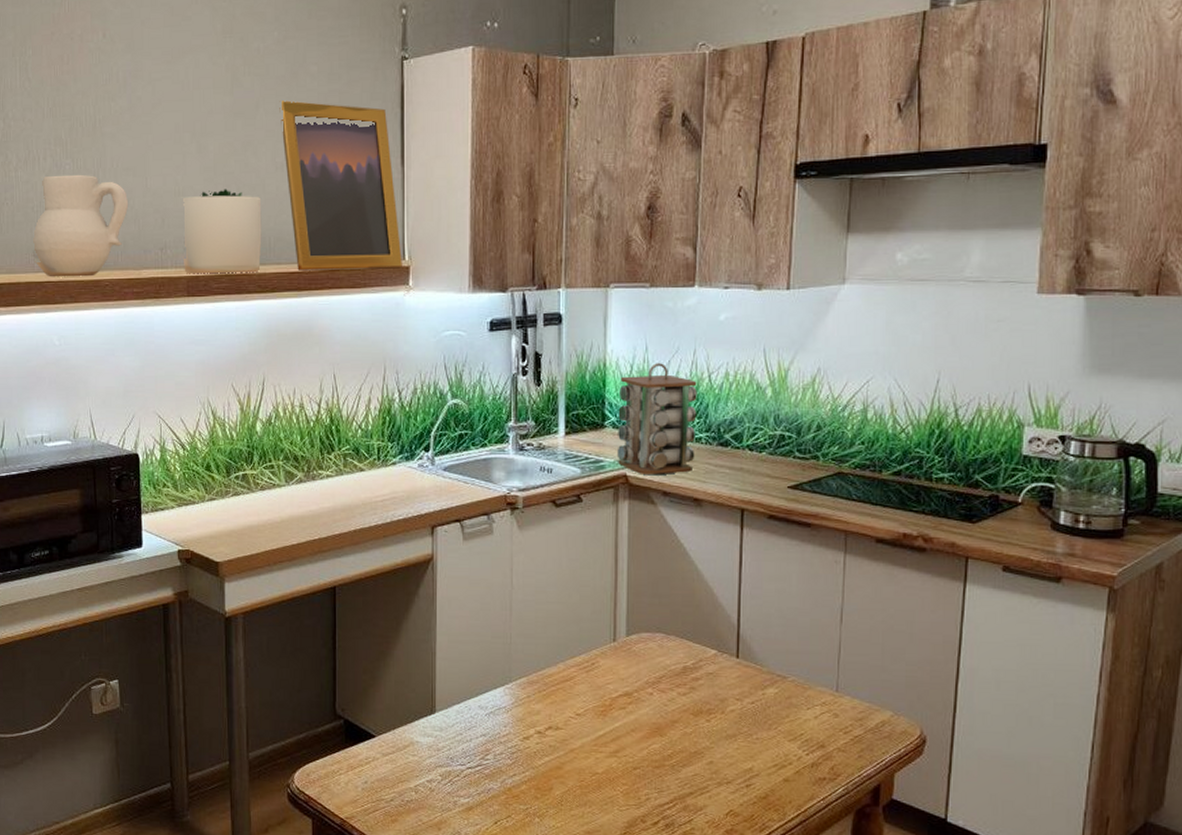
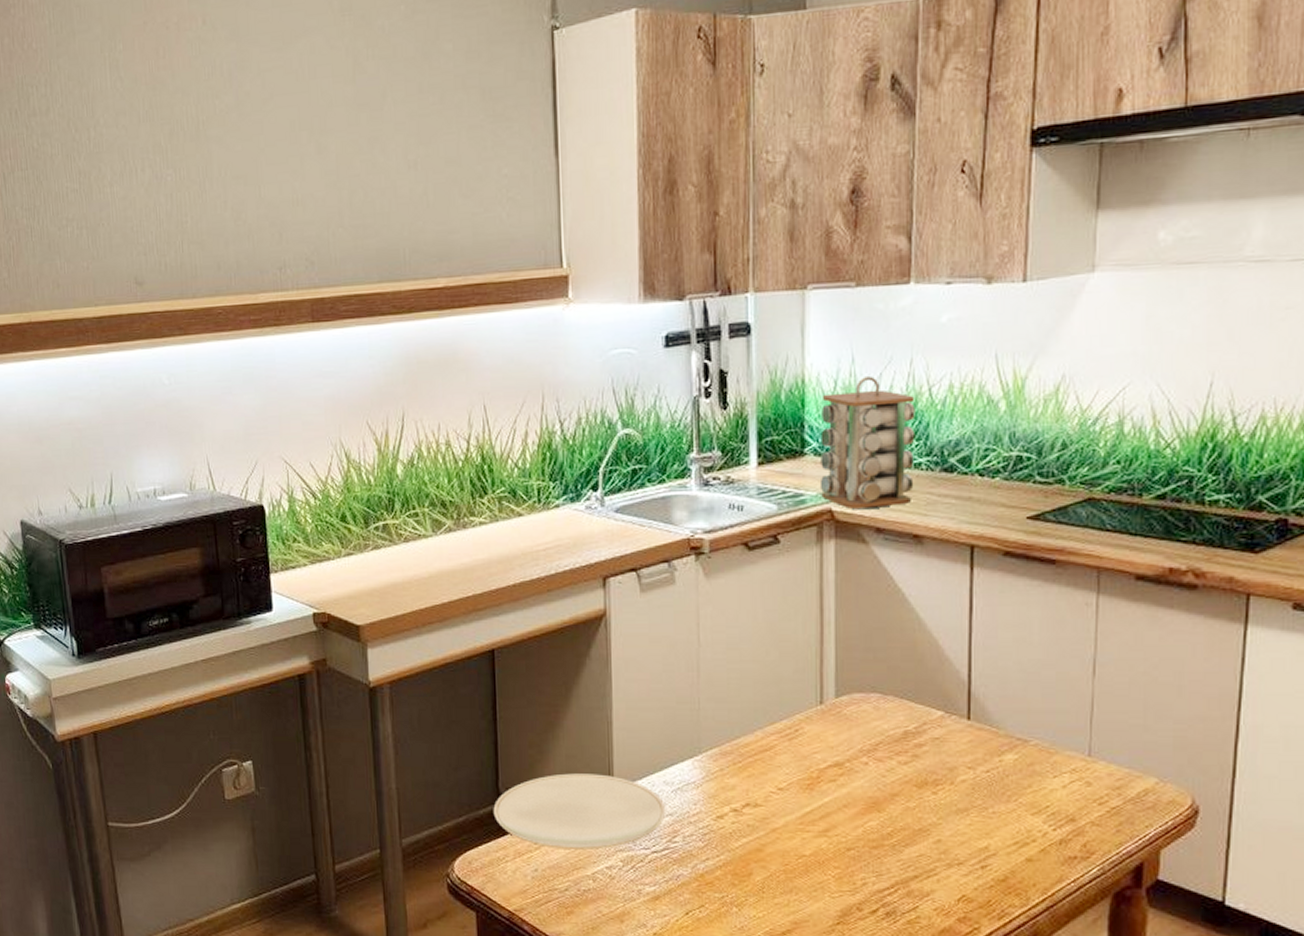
ceramic jug: present [33,174,129,278] -> none [134,186,241,307]
planter: present [182,189,262,274] -> none [301,194,395,296]
picture frame: present [279,100,402,271] -> none [409,86,560,286]
plate: none [330,697,480,765] -> present [493,773,666,850]

